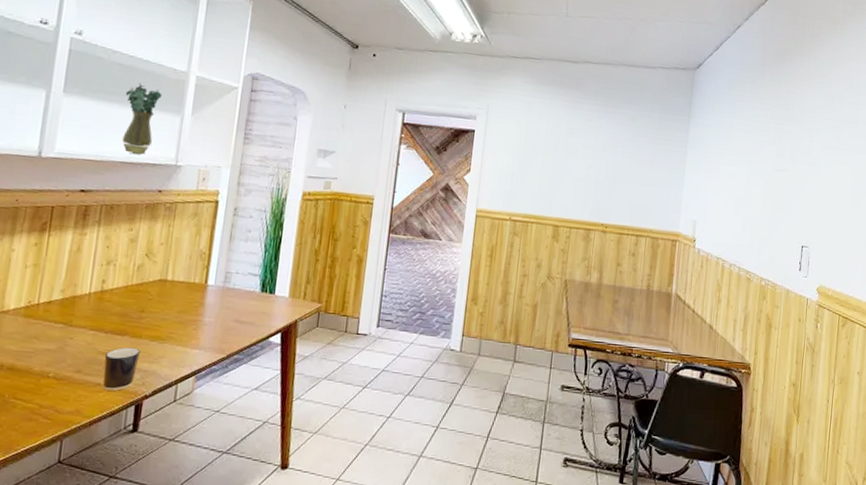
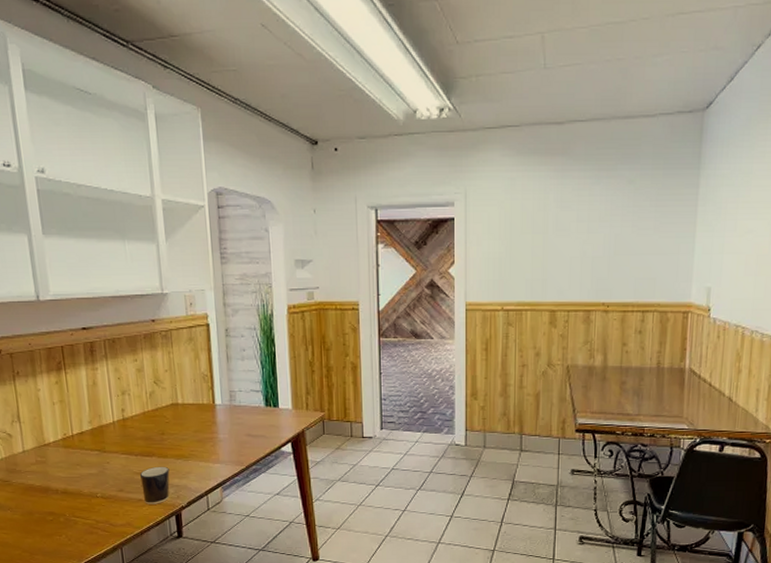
vase: present [122,82,162,154] -> none [99,214,136,287]

